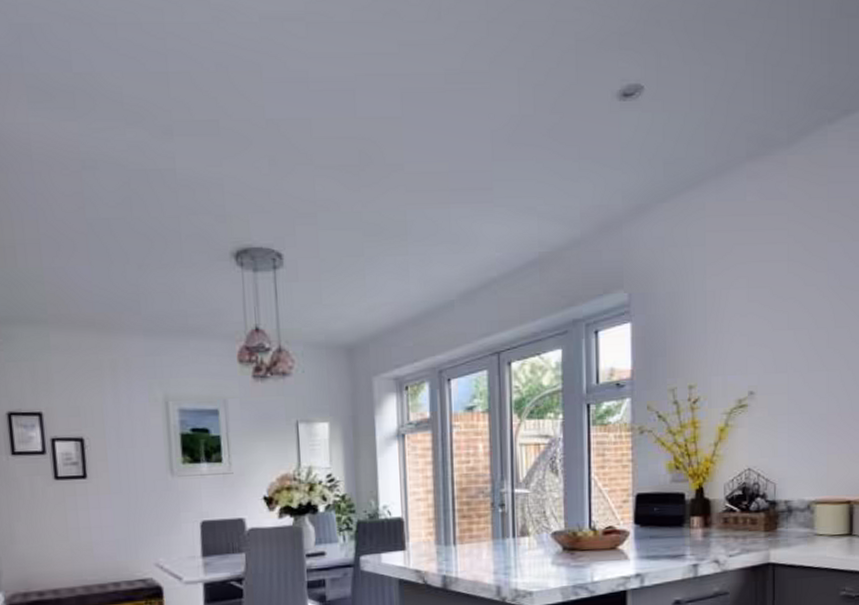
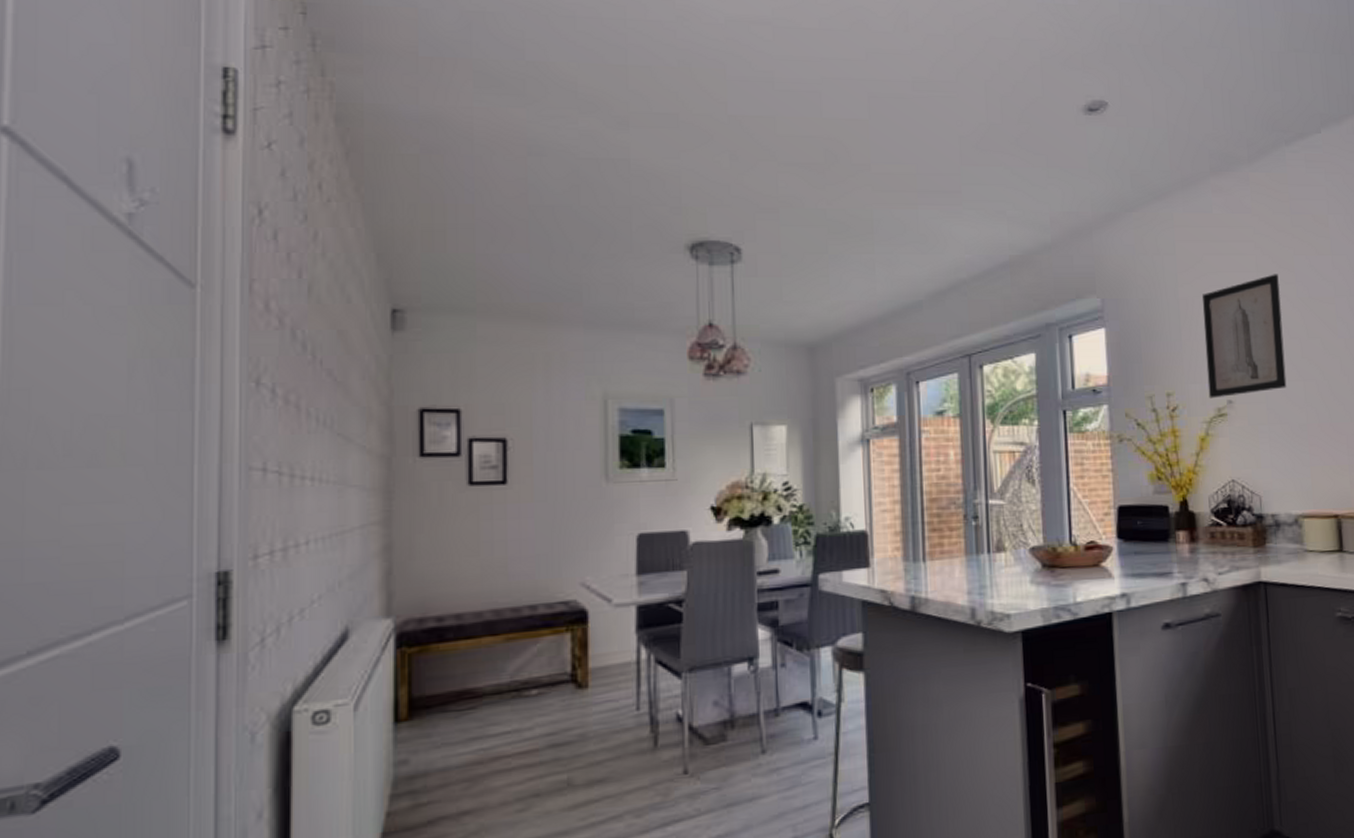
wall art: none [729,262,810,390] -> present [1201,274,1287,399]

